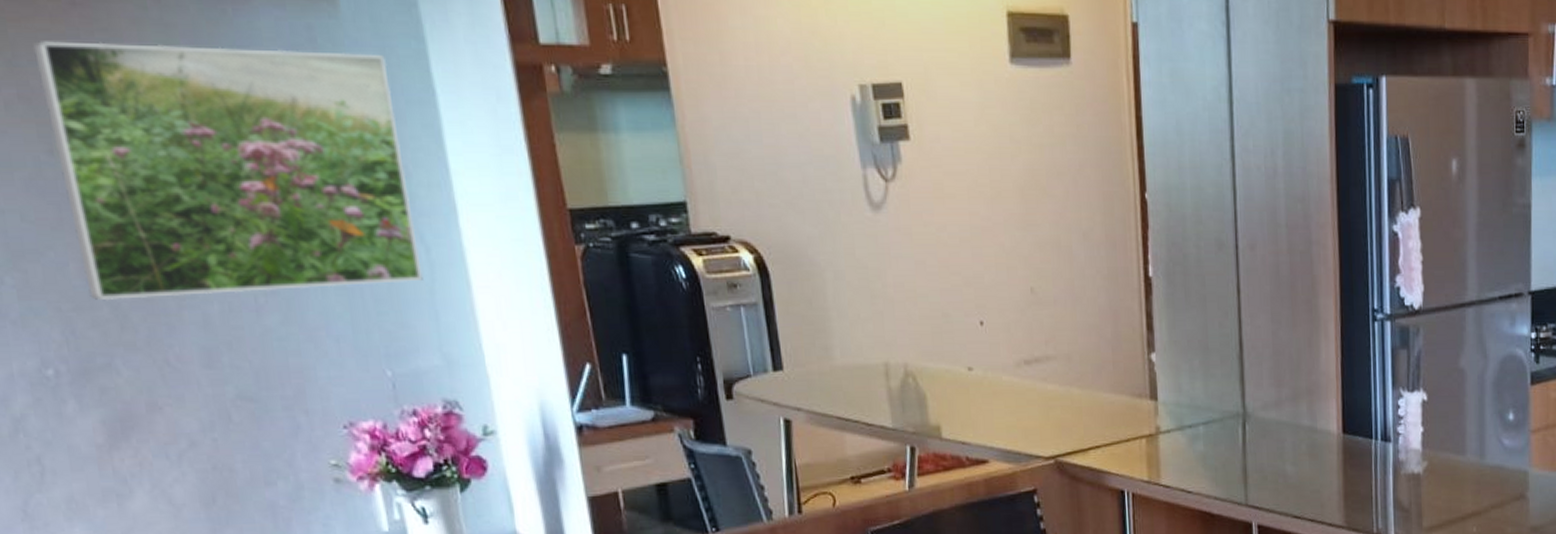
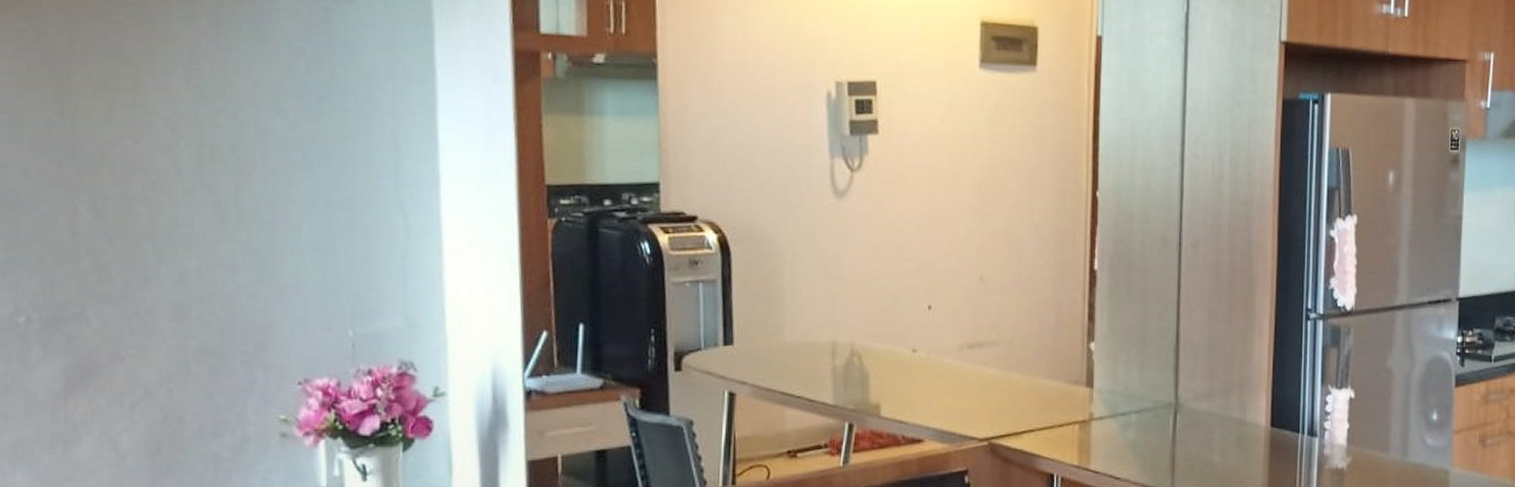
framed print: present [33,41,423,301] -> none [63,12,398,254]

